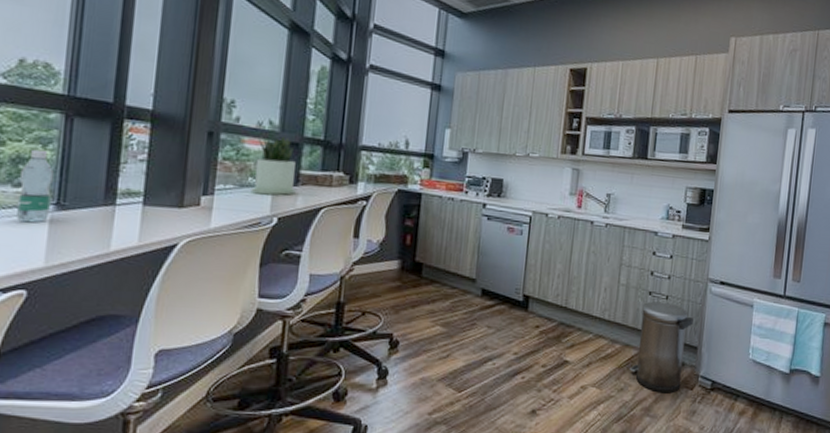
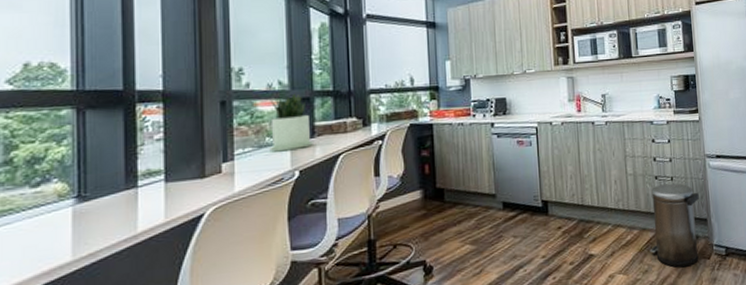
bottle: present [16,149,54,223] -> none [36,146,71,221]

